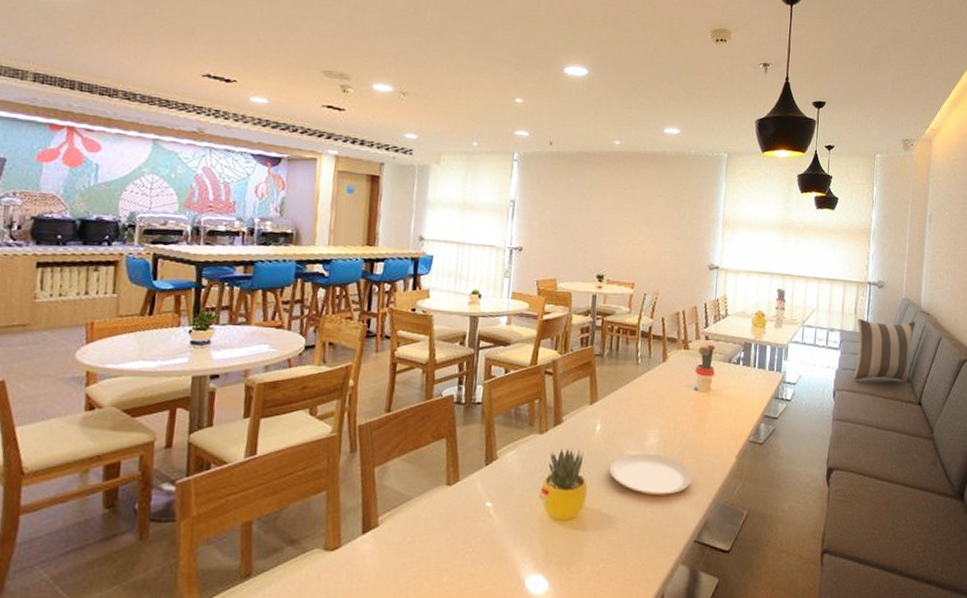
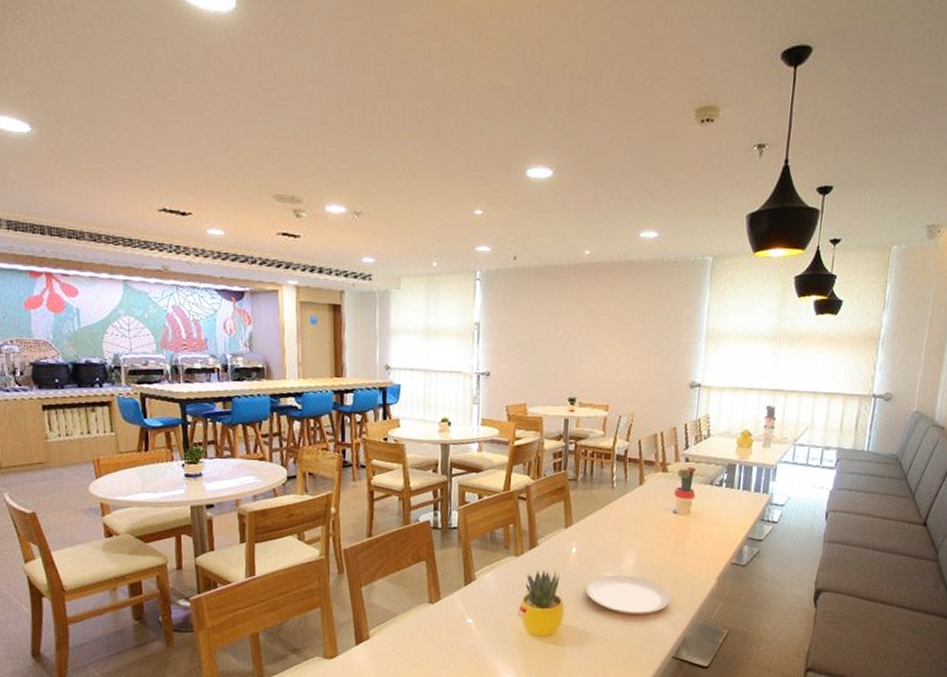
pillow: present [853,318,916,383] -> none [850,434,927,503]

